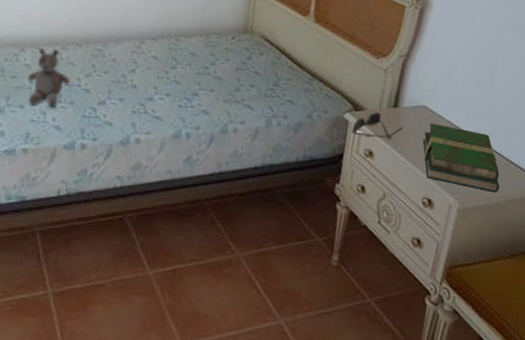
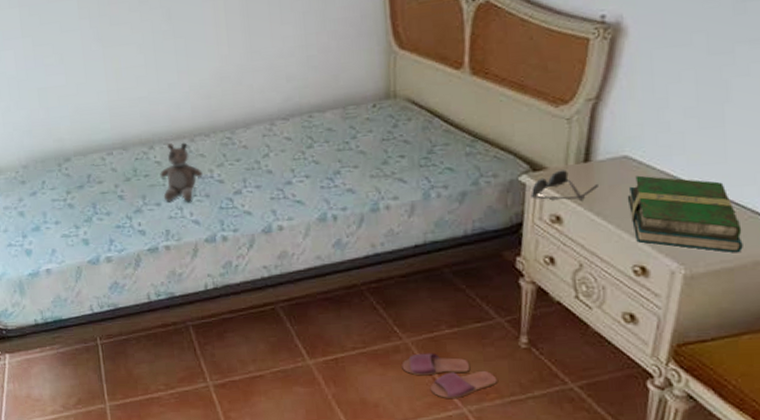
slippers: none [232,267,311,310] -> present [401,353,497,398]

